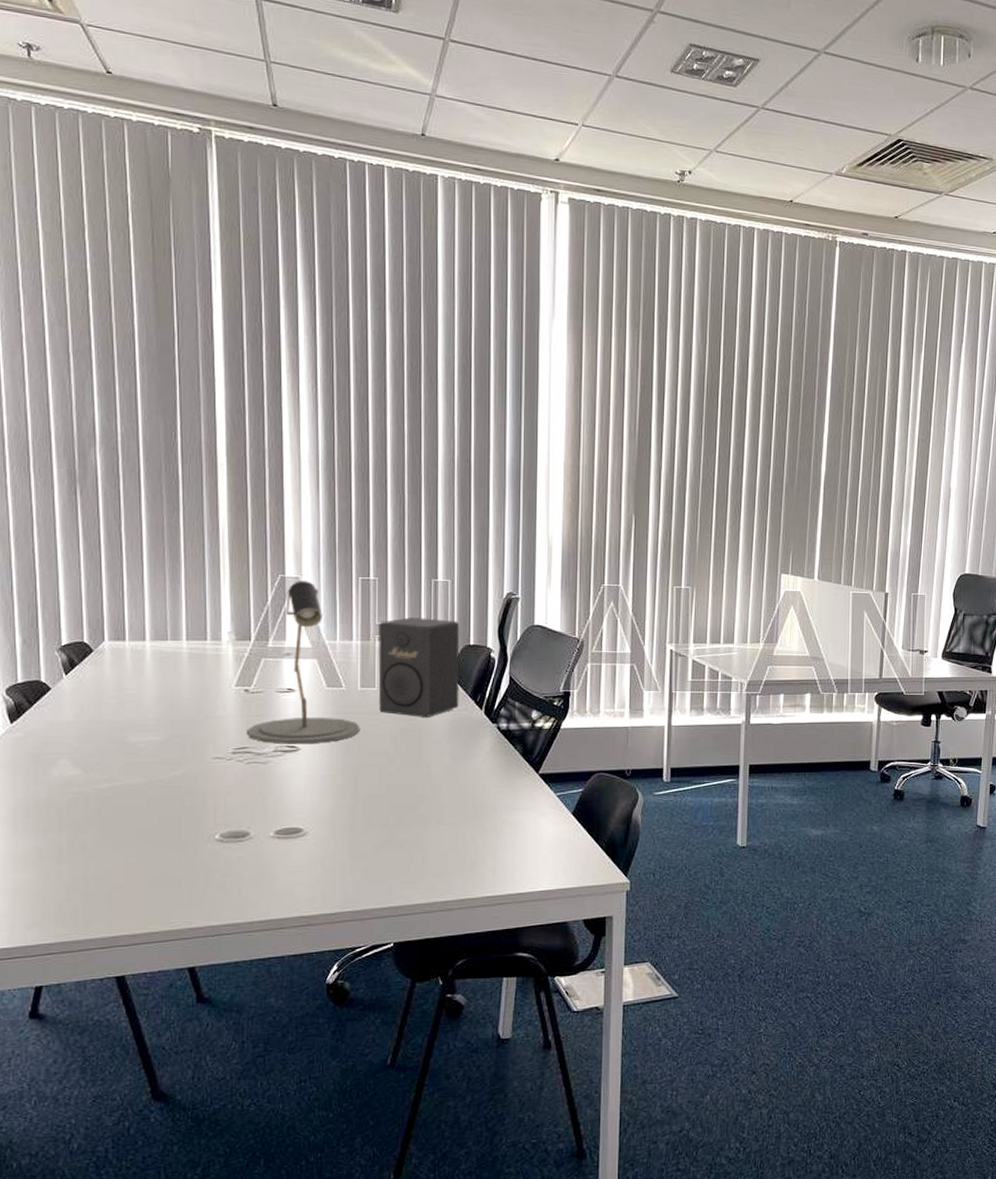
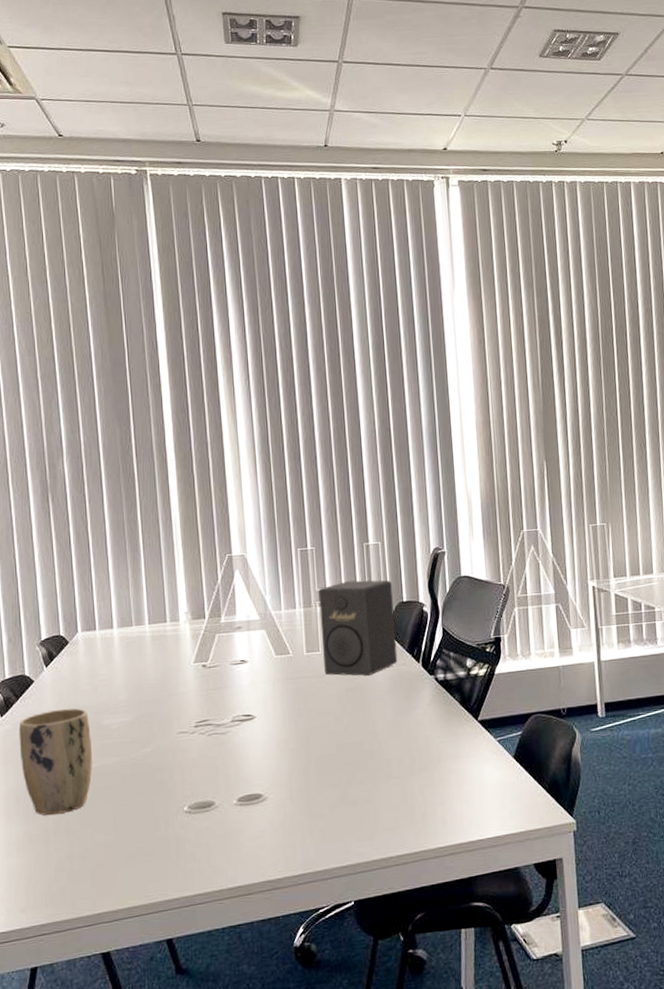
plant pot: none [31,722,114,831] -> present [18,708,92,815]
desk lamp: present [246,581,361,744] -> none [206,557,309,714]

